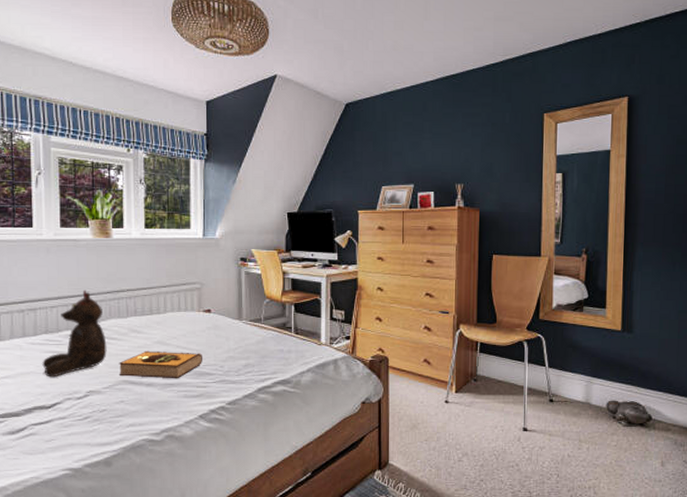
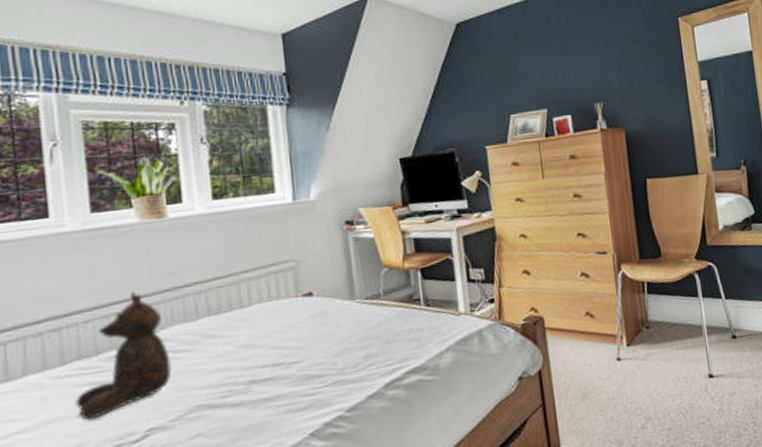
hardback book: present [118,350,202,379] -> none [189,351,308,400]

